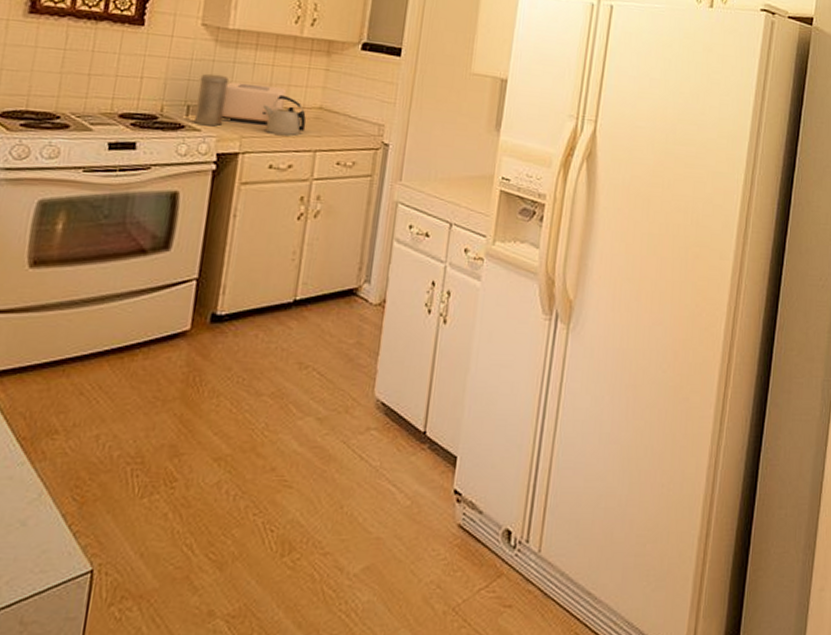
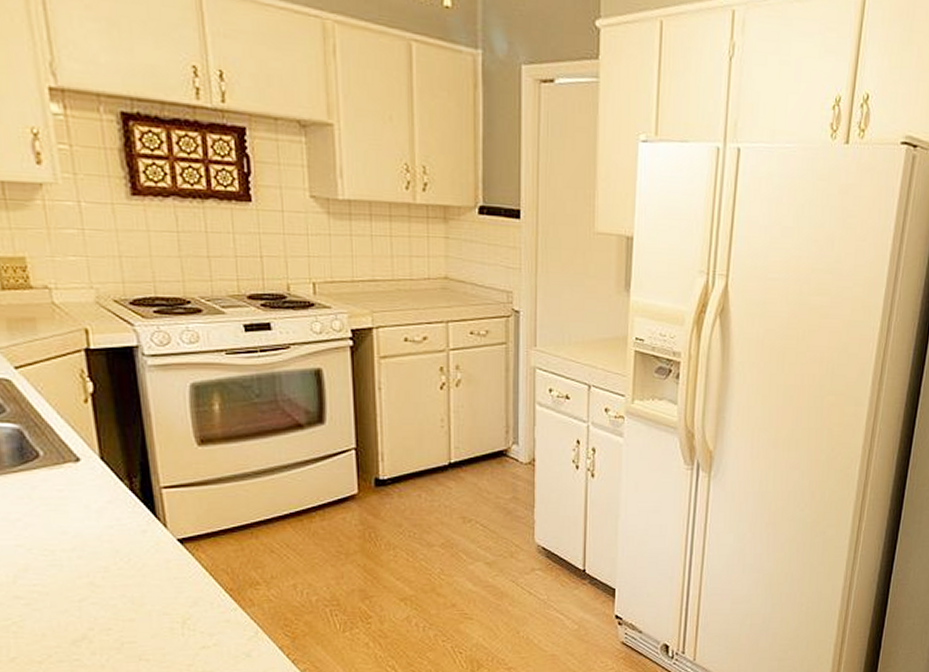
canister: present [194,73,229,127] -> none [320,248,351,303]
toaster: present [221,82,288,125] -> none [347,256,411,298]
kettle: present [262,94,307,137] -> none [387,266,434,310]

